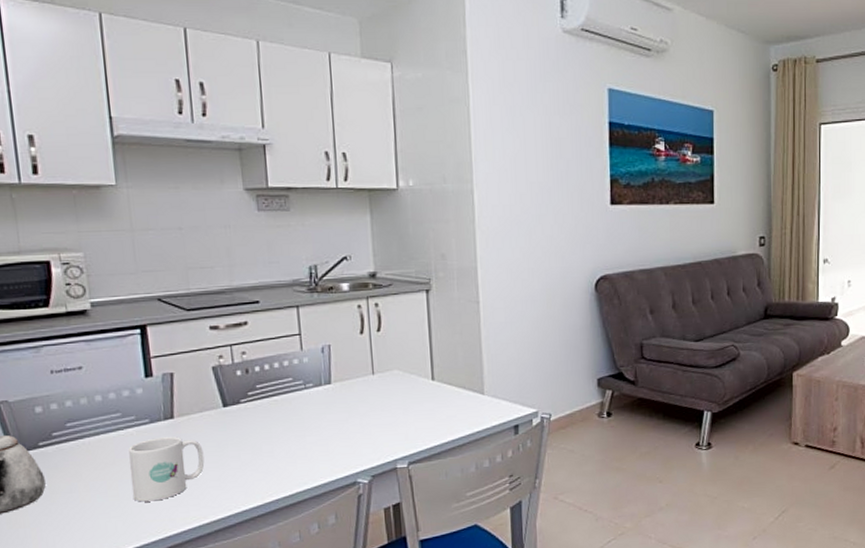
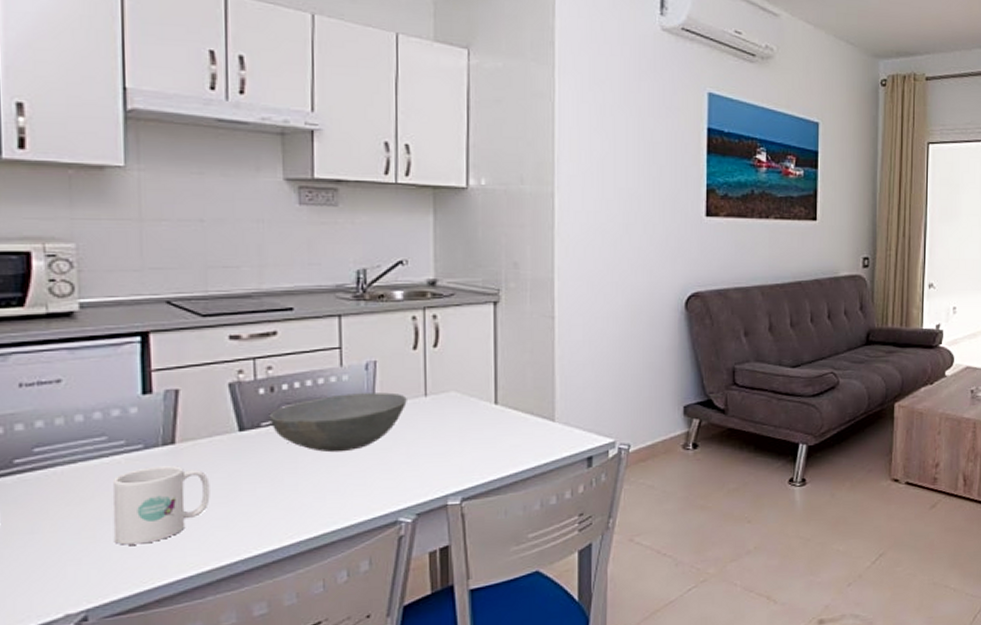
bowl: none [246,372,358,424] -> present [269,392,407,453]

